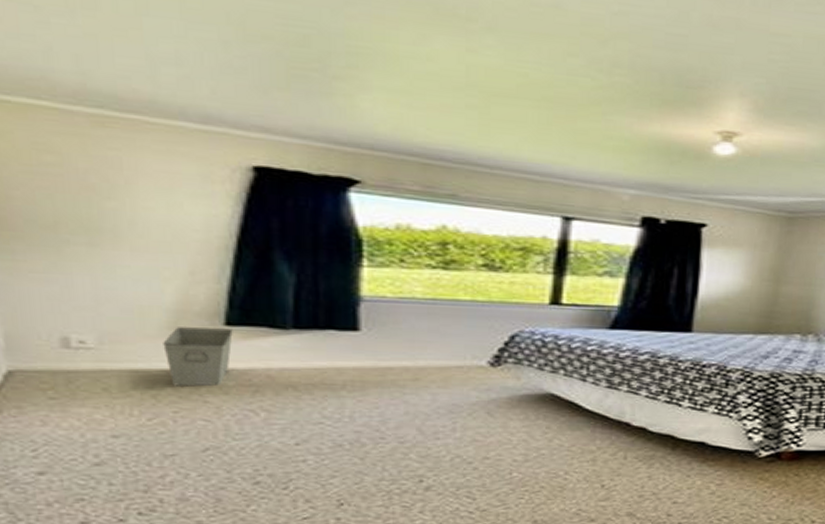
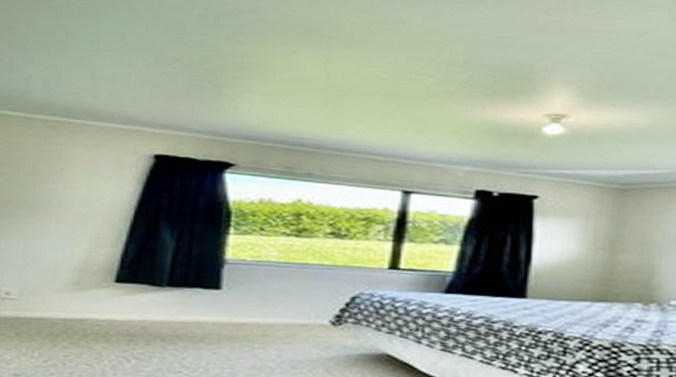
storage bin: present [163,327,233,387] -> none [65,283,120,334]

